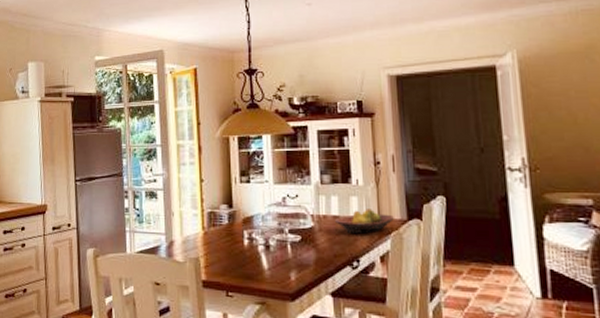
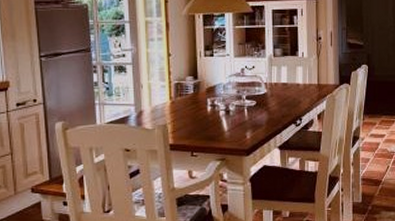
fruit bowl: present [335,209,394,234] -> none [284,77,329,97]

